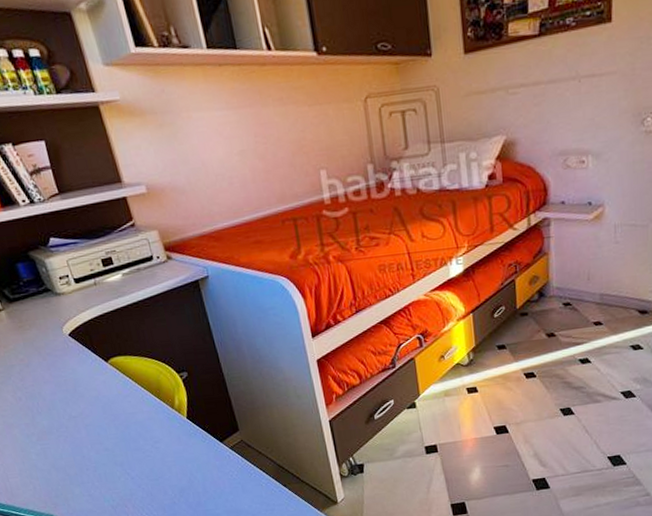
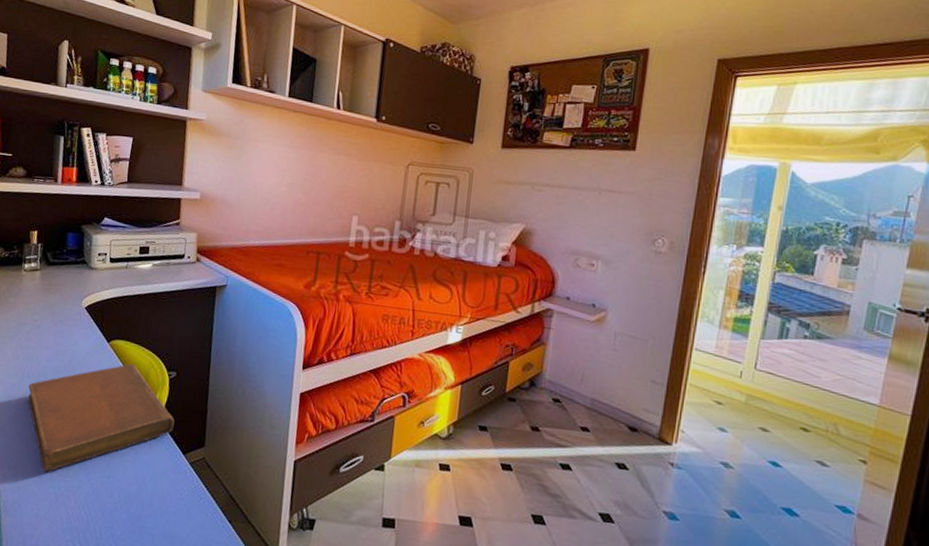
notebook: none [42,376,203,490] -> present [28,364,175,472]

